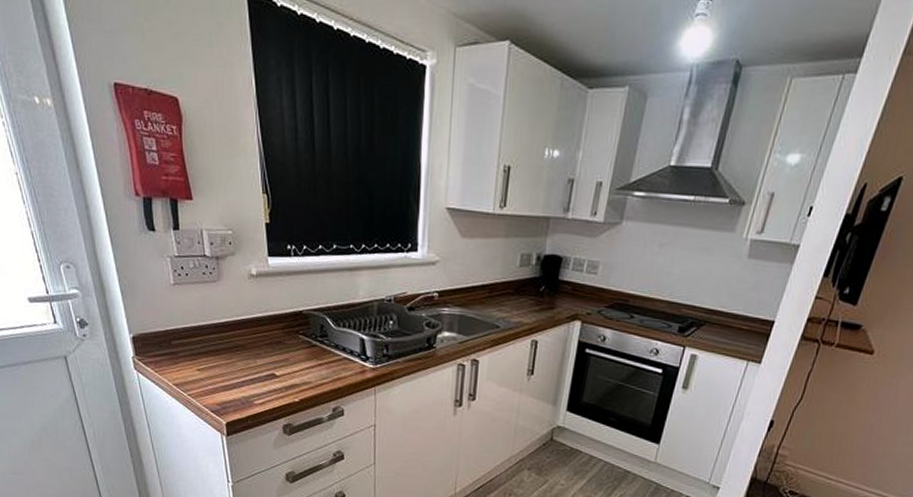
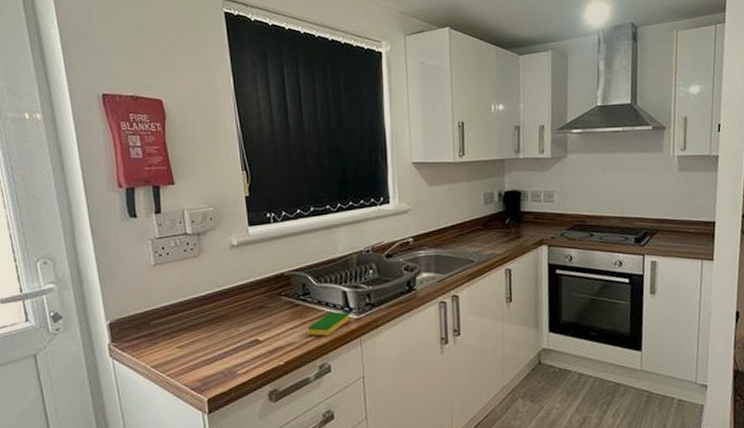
dish sponge: none [323,358,366,381] -> present [307,311,350,336]

